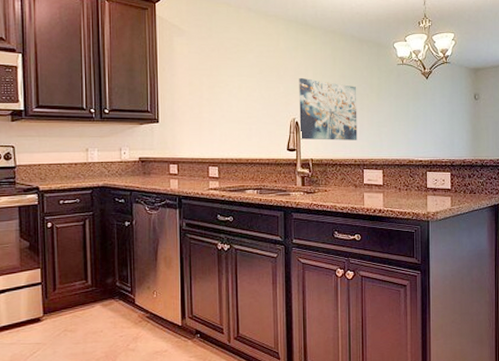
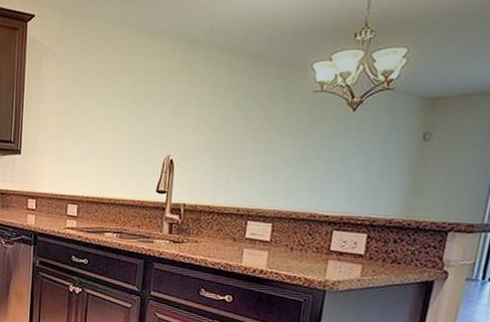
wall art: present [299,77,358,141] -> none [173,107,253,186]

